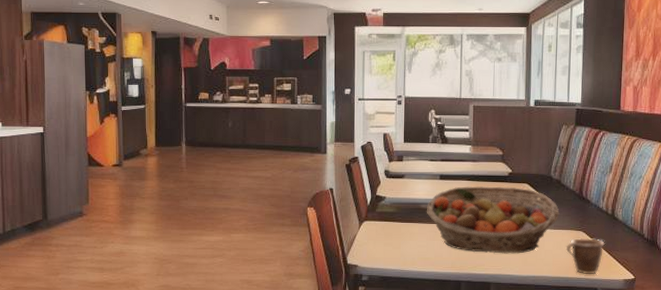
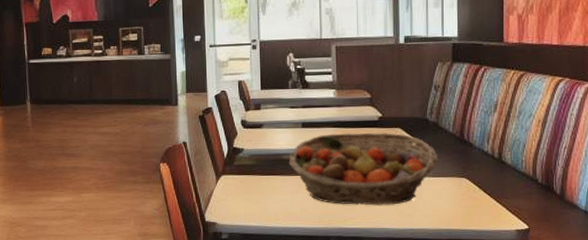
mug: present [565,237,605,275] -> none [447,184,492,226]

